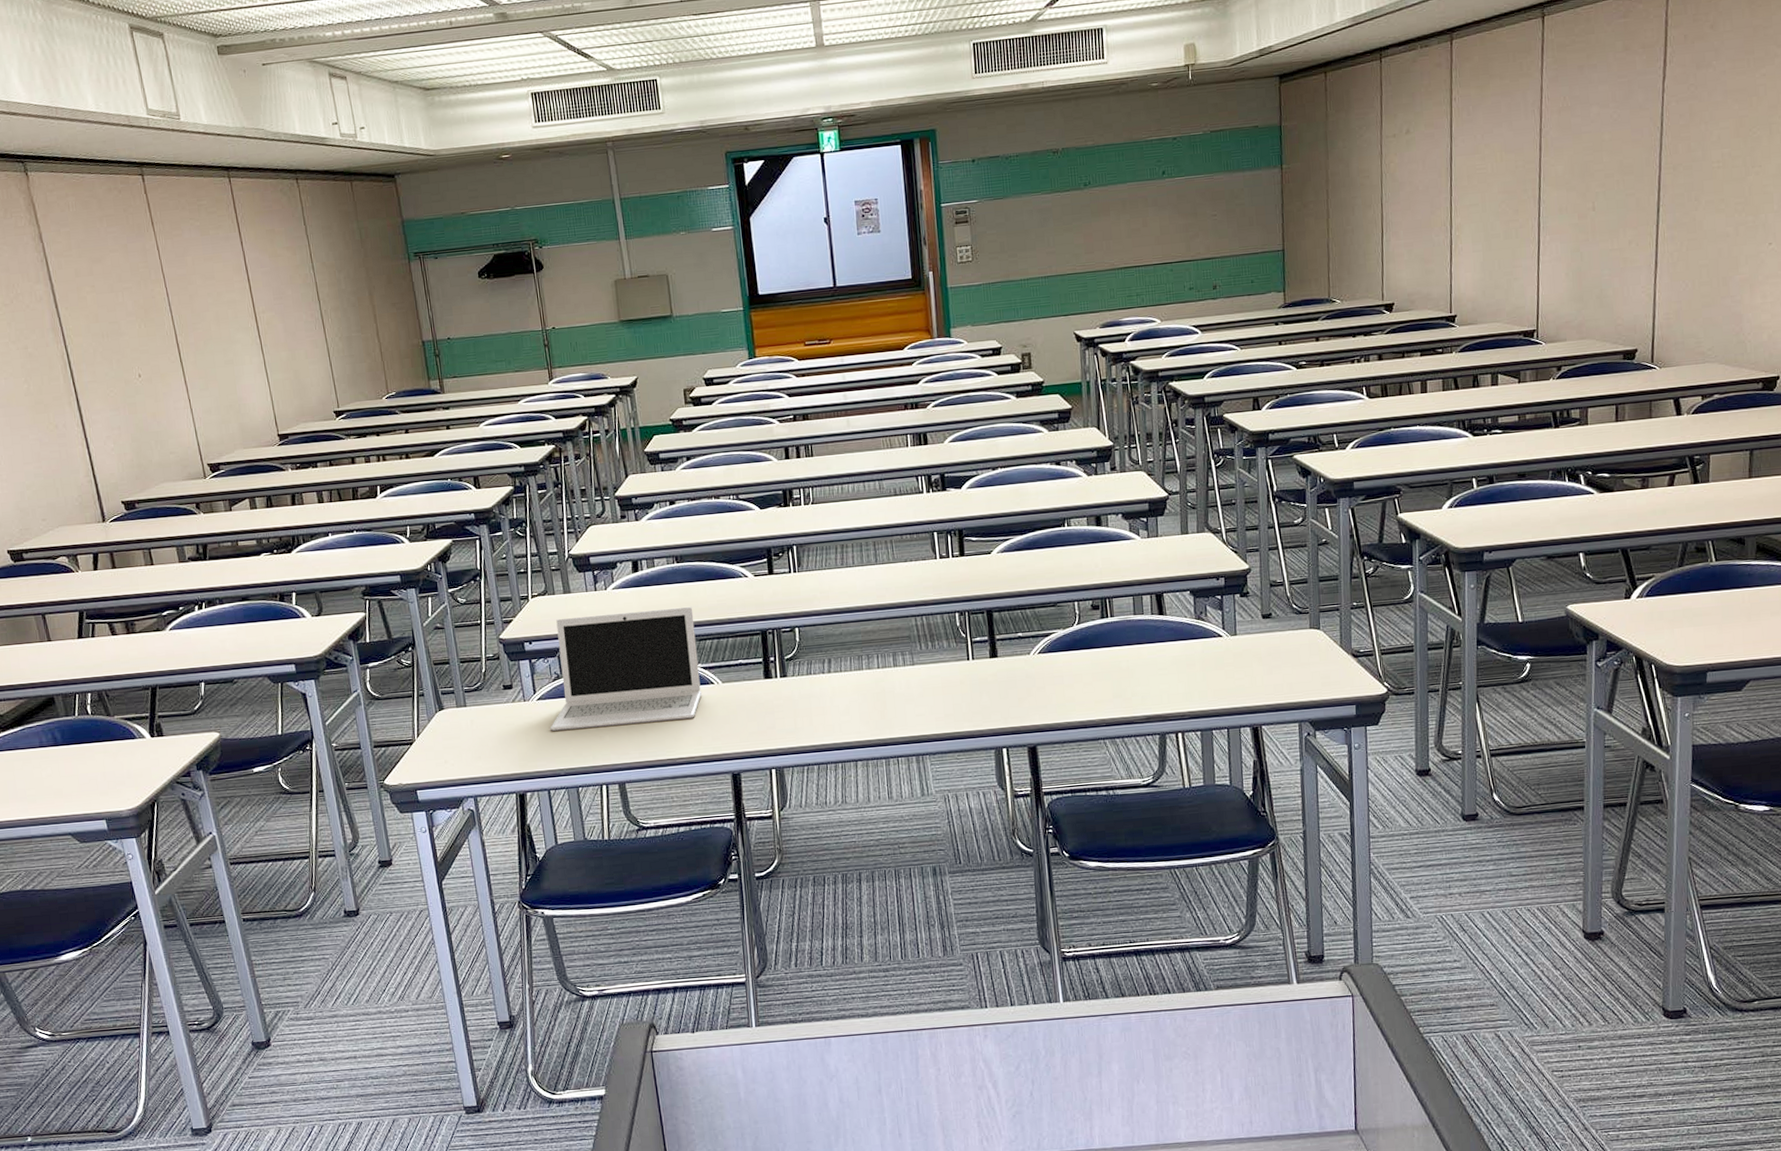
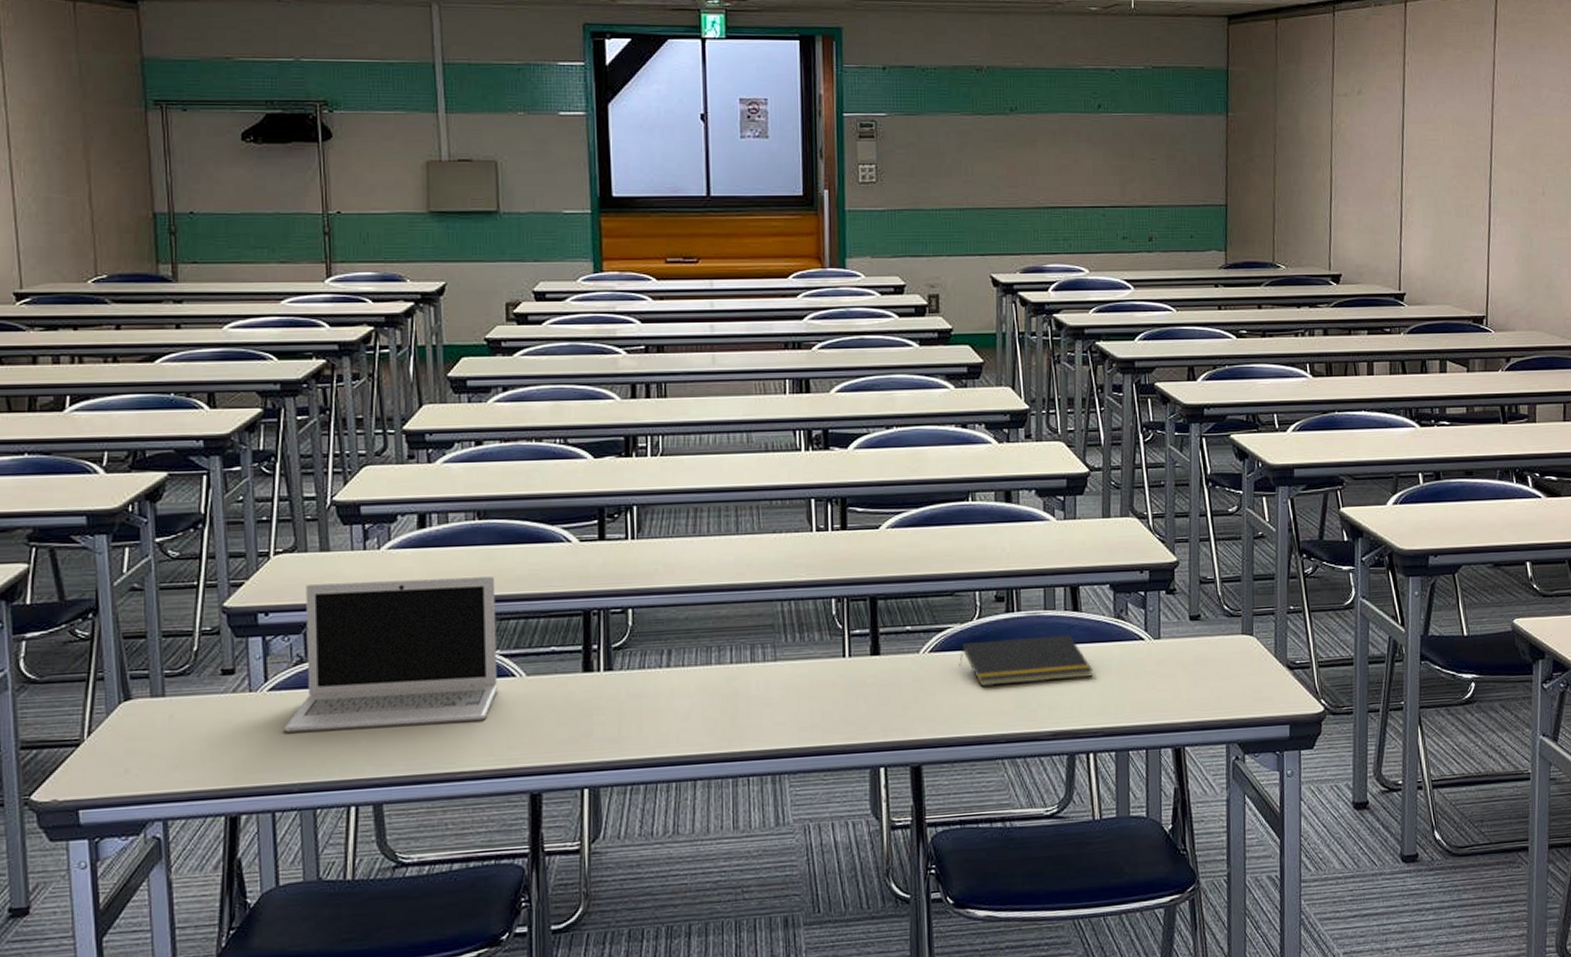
notepad: none [1063,635,1178,681] -> present [959,634,1092,687]

